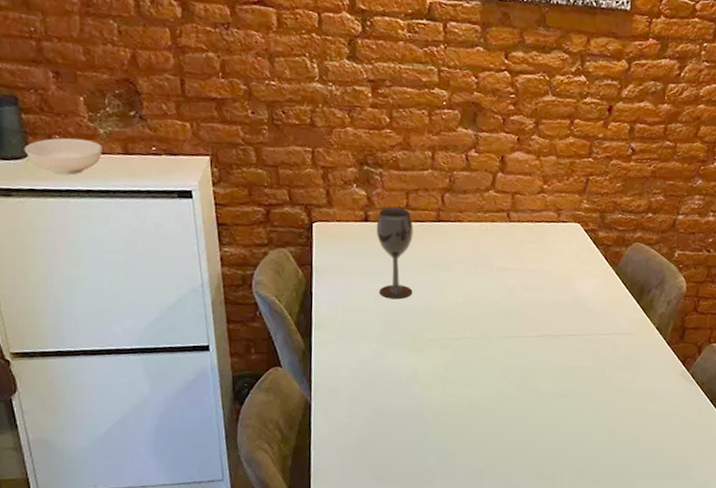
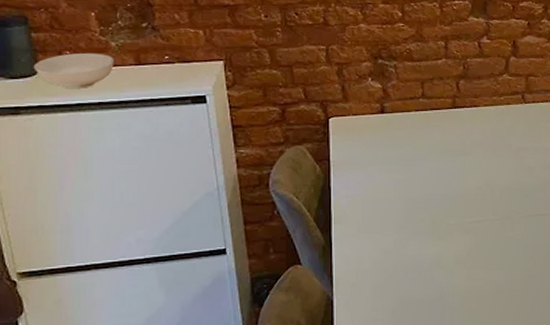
wine glass: present [376,207,414,299] -> none [392,97,432,188]

